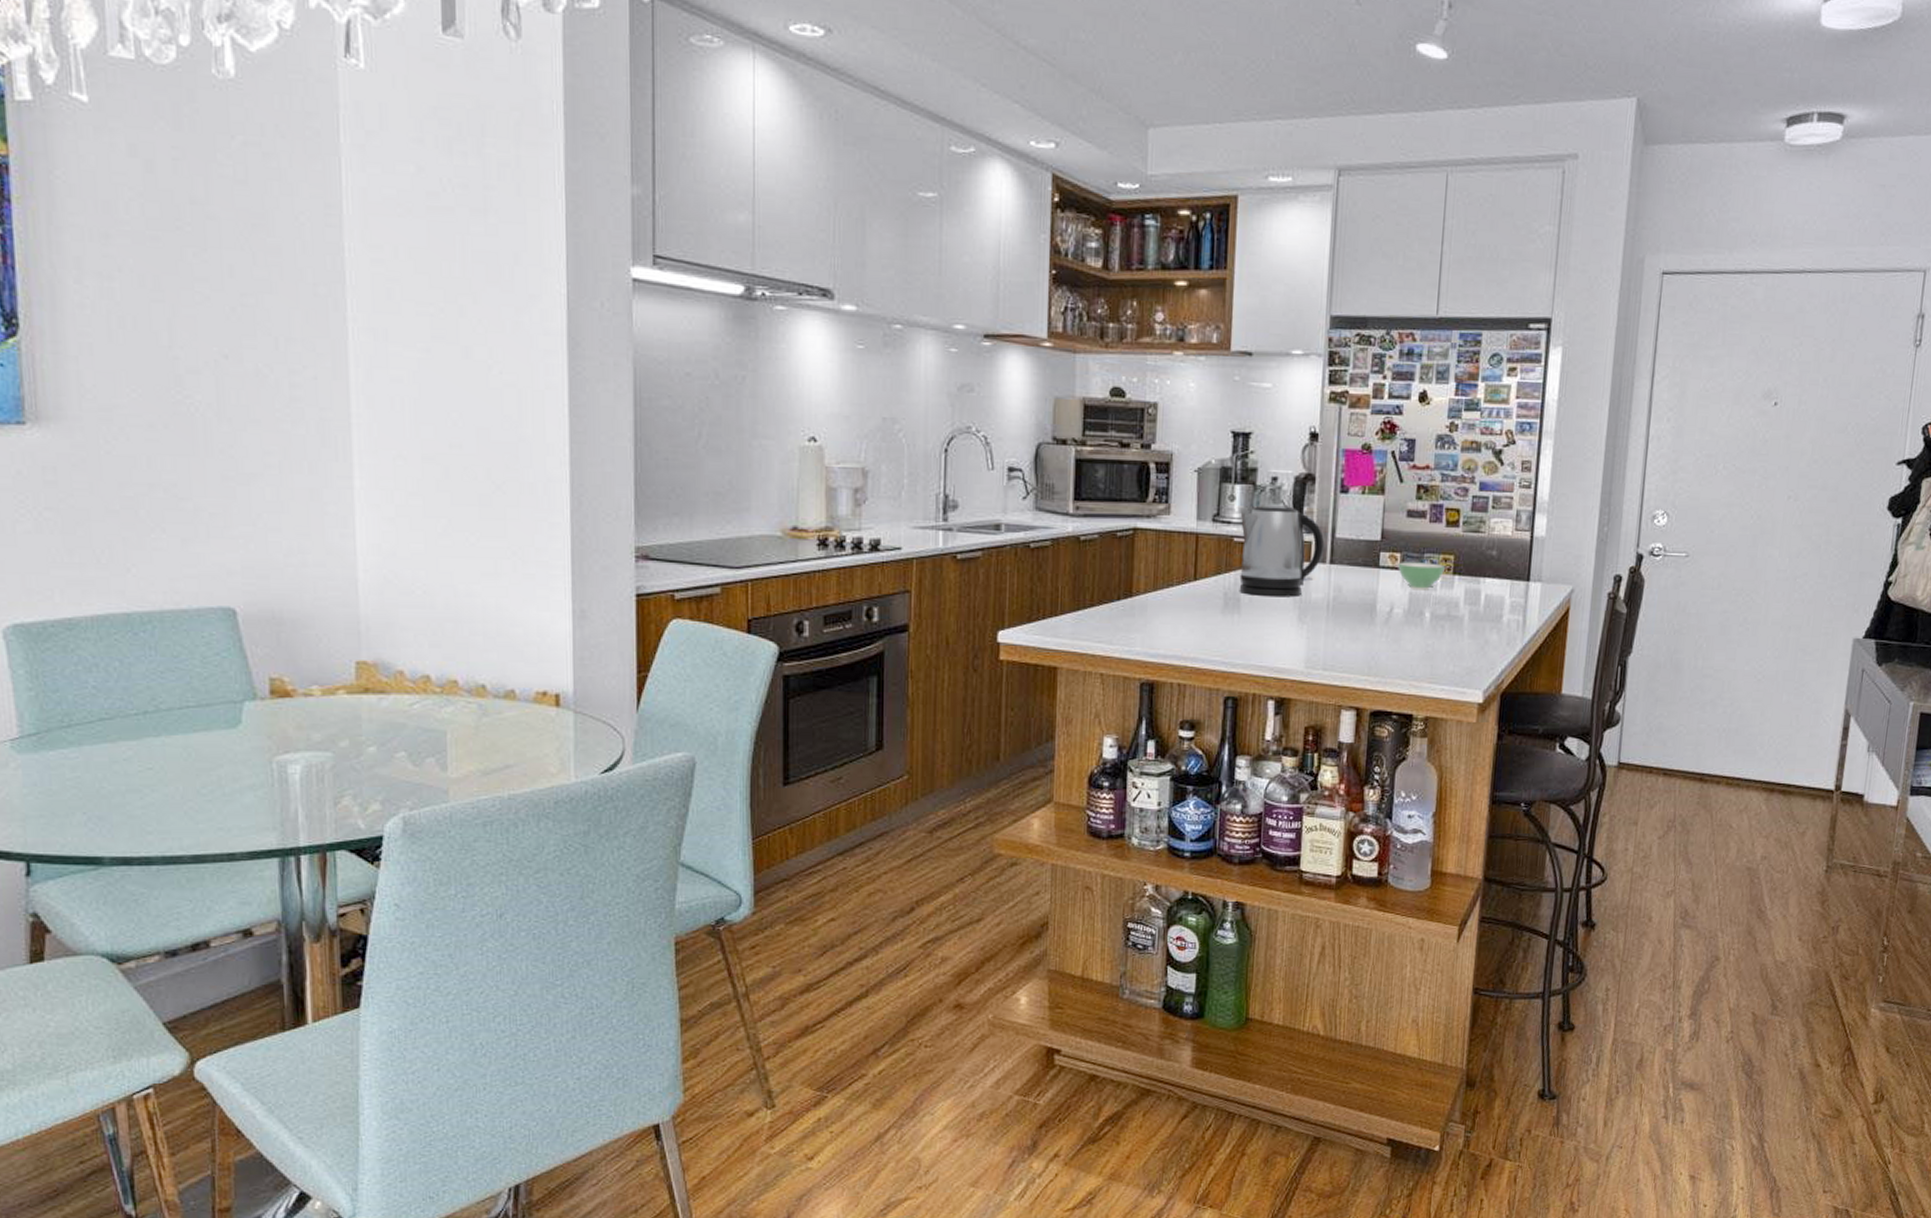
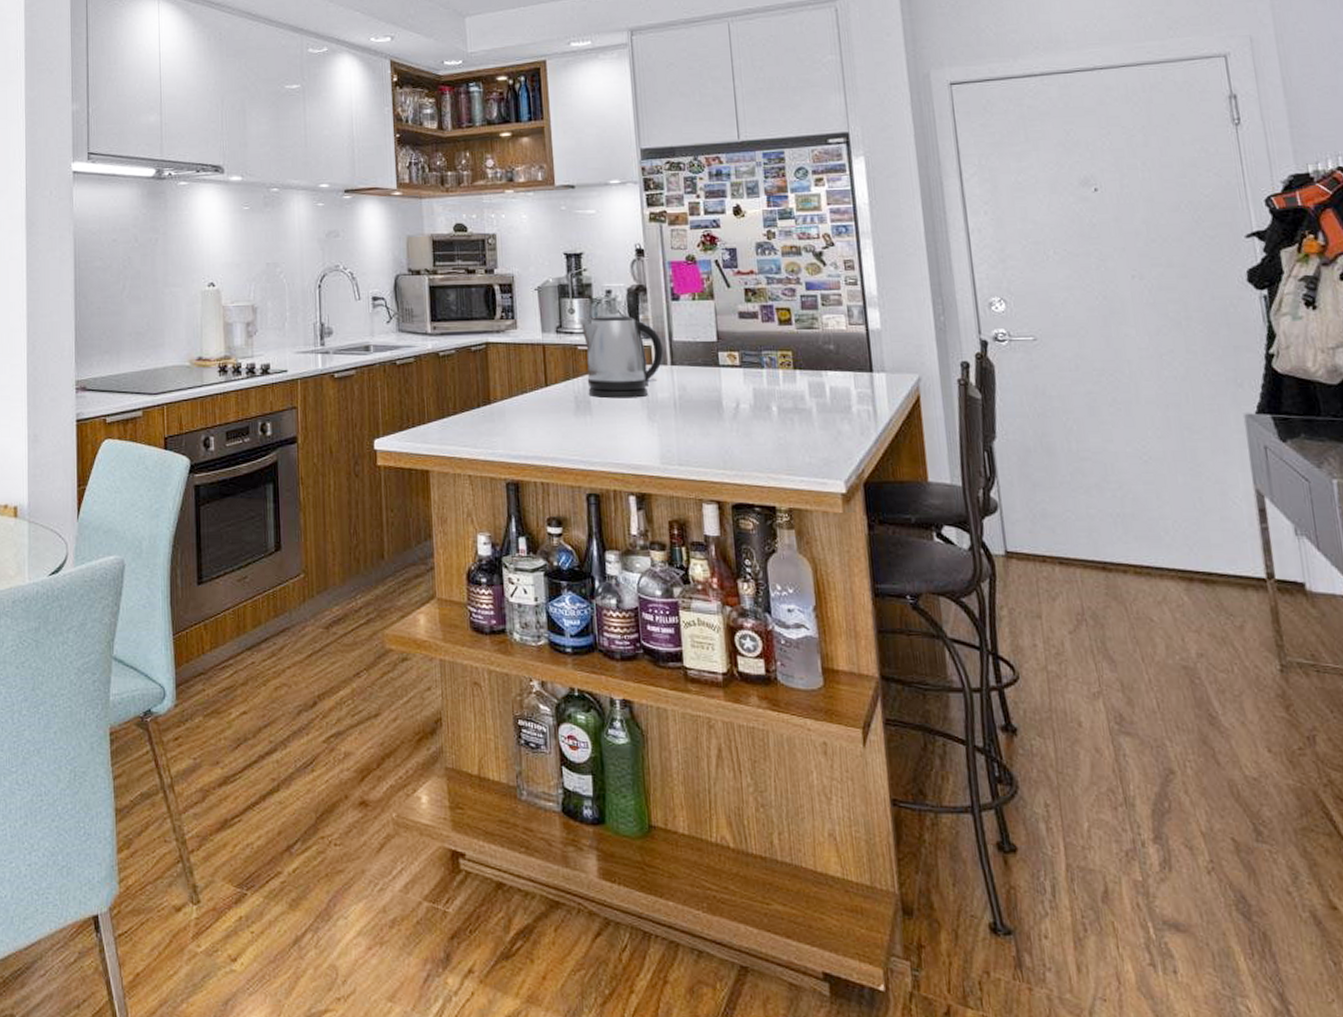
bowl: present [1398,562,1446,592] -> none [737,359,786,387]

